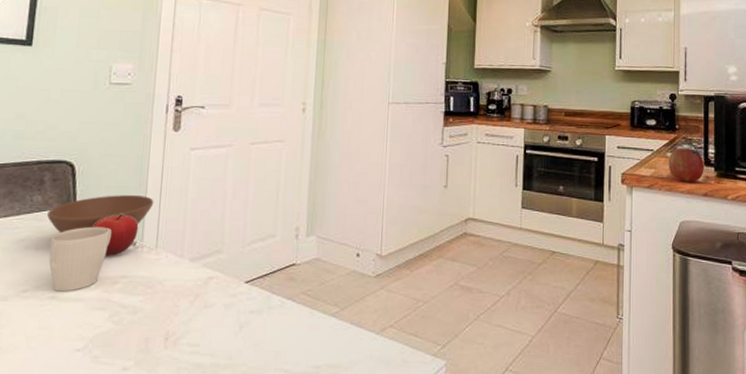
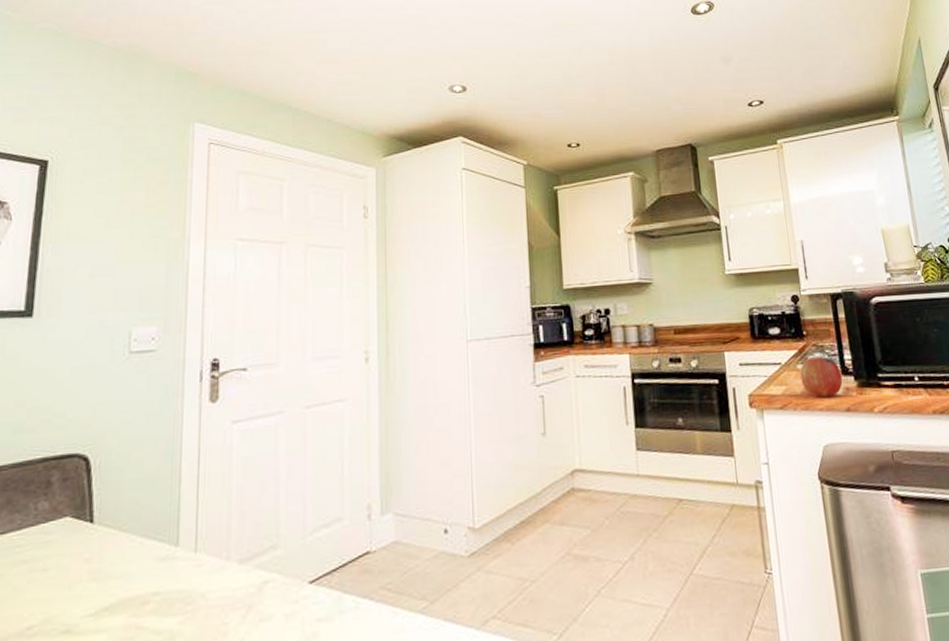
bowl: present [47,195,154,234] -> none [57,487,190,547]
mug: present [48,226,111,292] -> none [60,532,138,624]
fruit: present [93,214,139,256] -> none [115,513,172,570]

